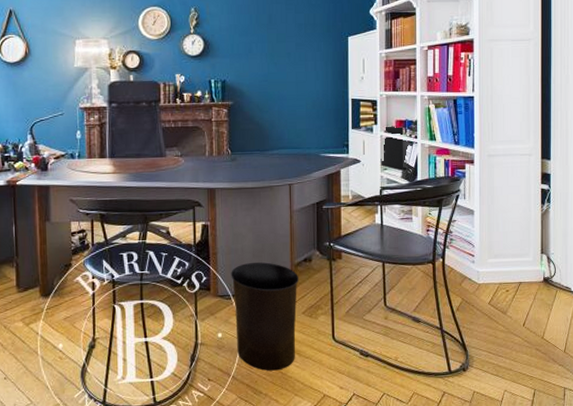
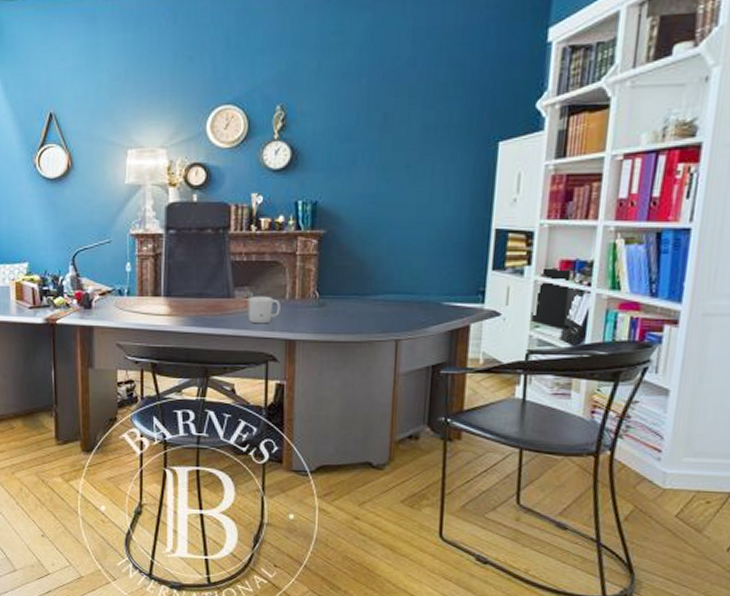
mug: none [177,154,202,177] -> present [248,296,280,324]
waste bin: present [231,262,299,371] -> none [310,435,400,566]

